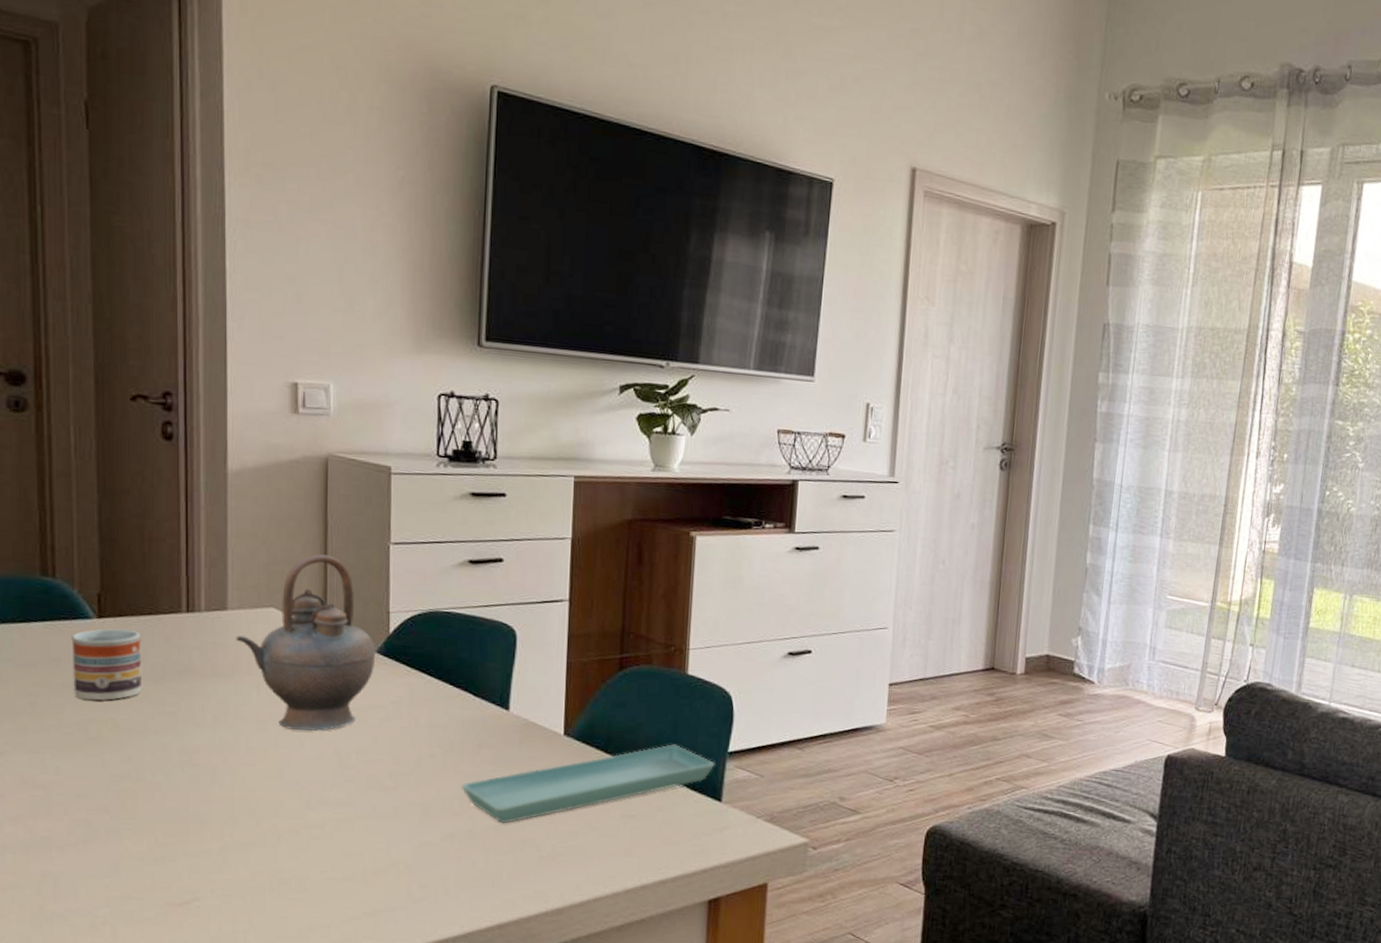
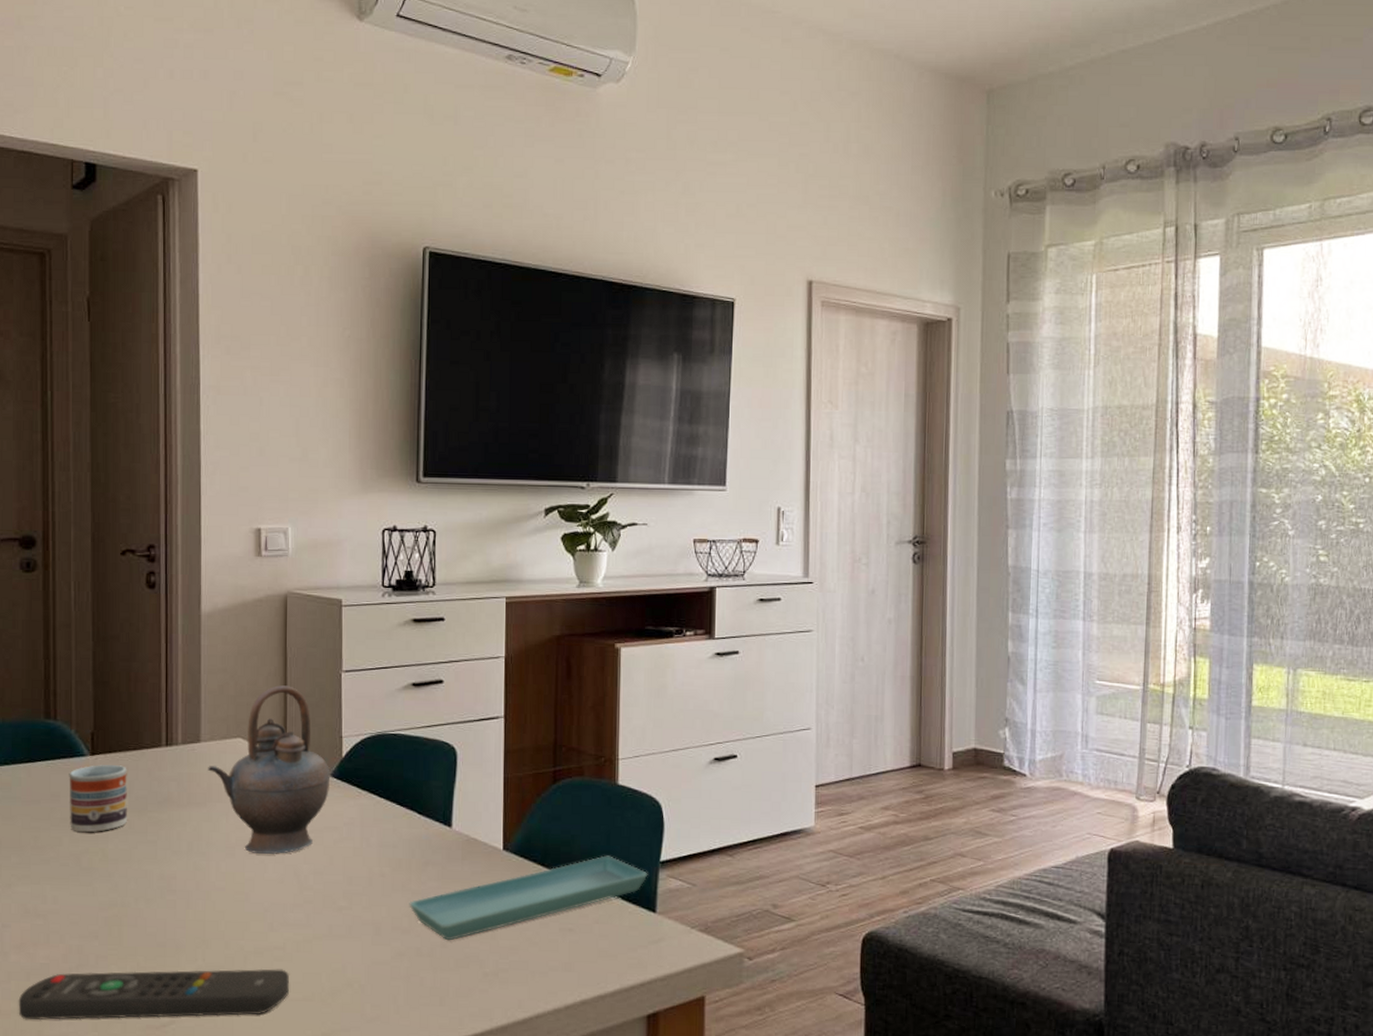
remote control: none [15,846,329,896] -> present [18,968,290,1021]

